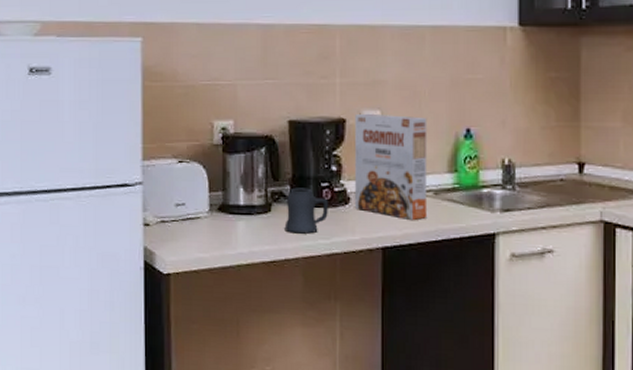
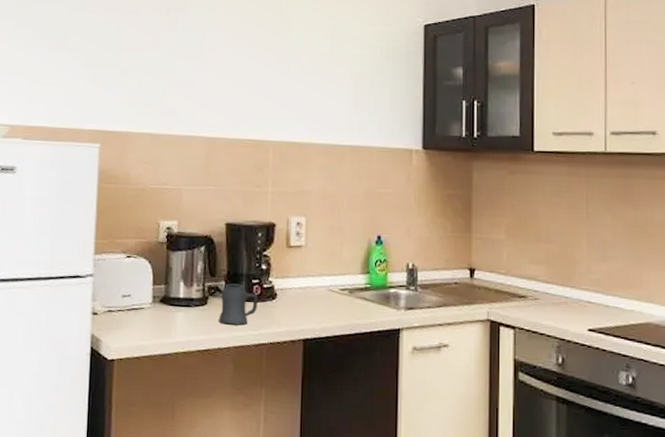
cereal box: present [355,113,428,220] -> none [281,219,345,315]

